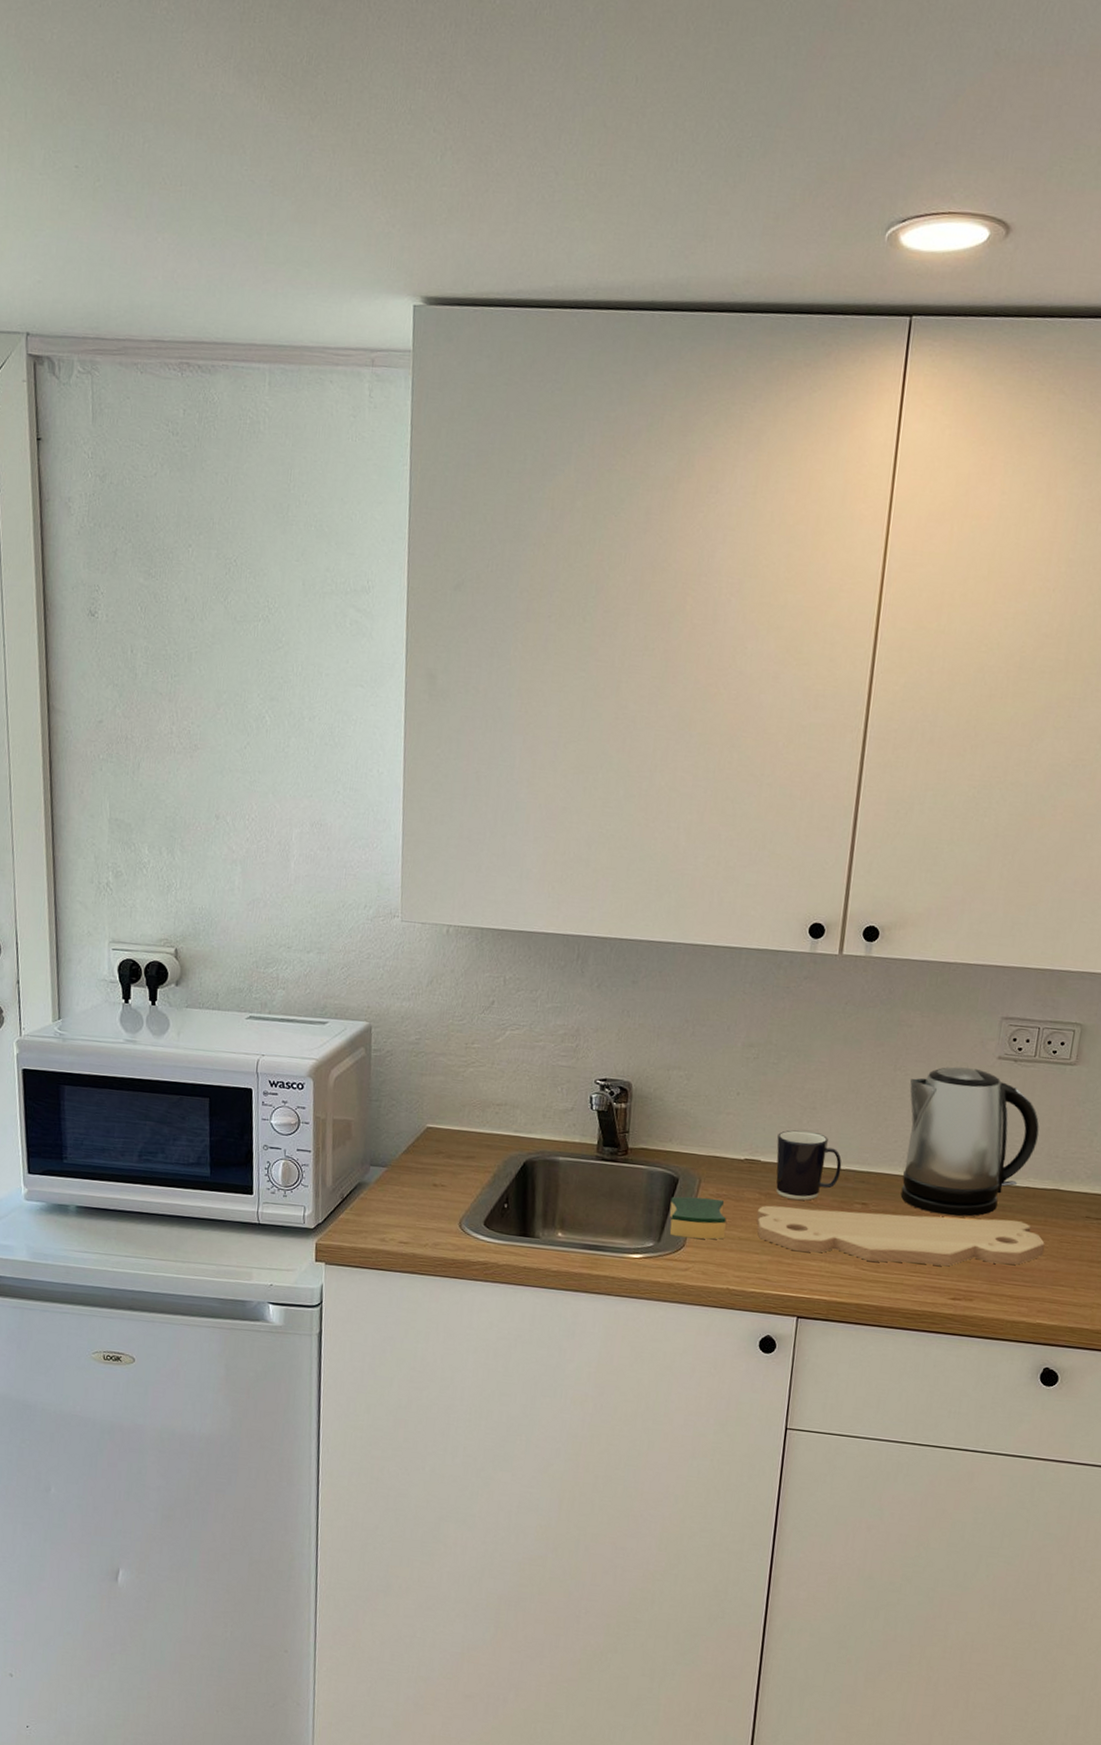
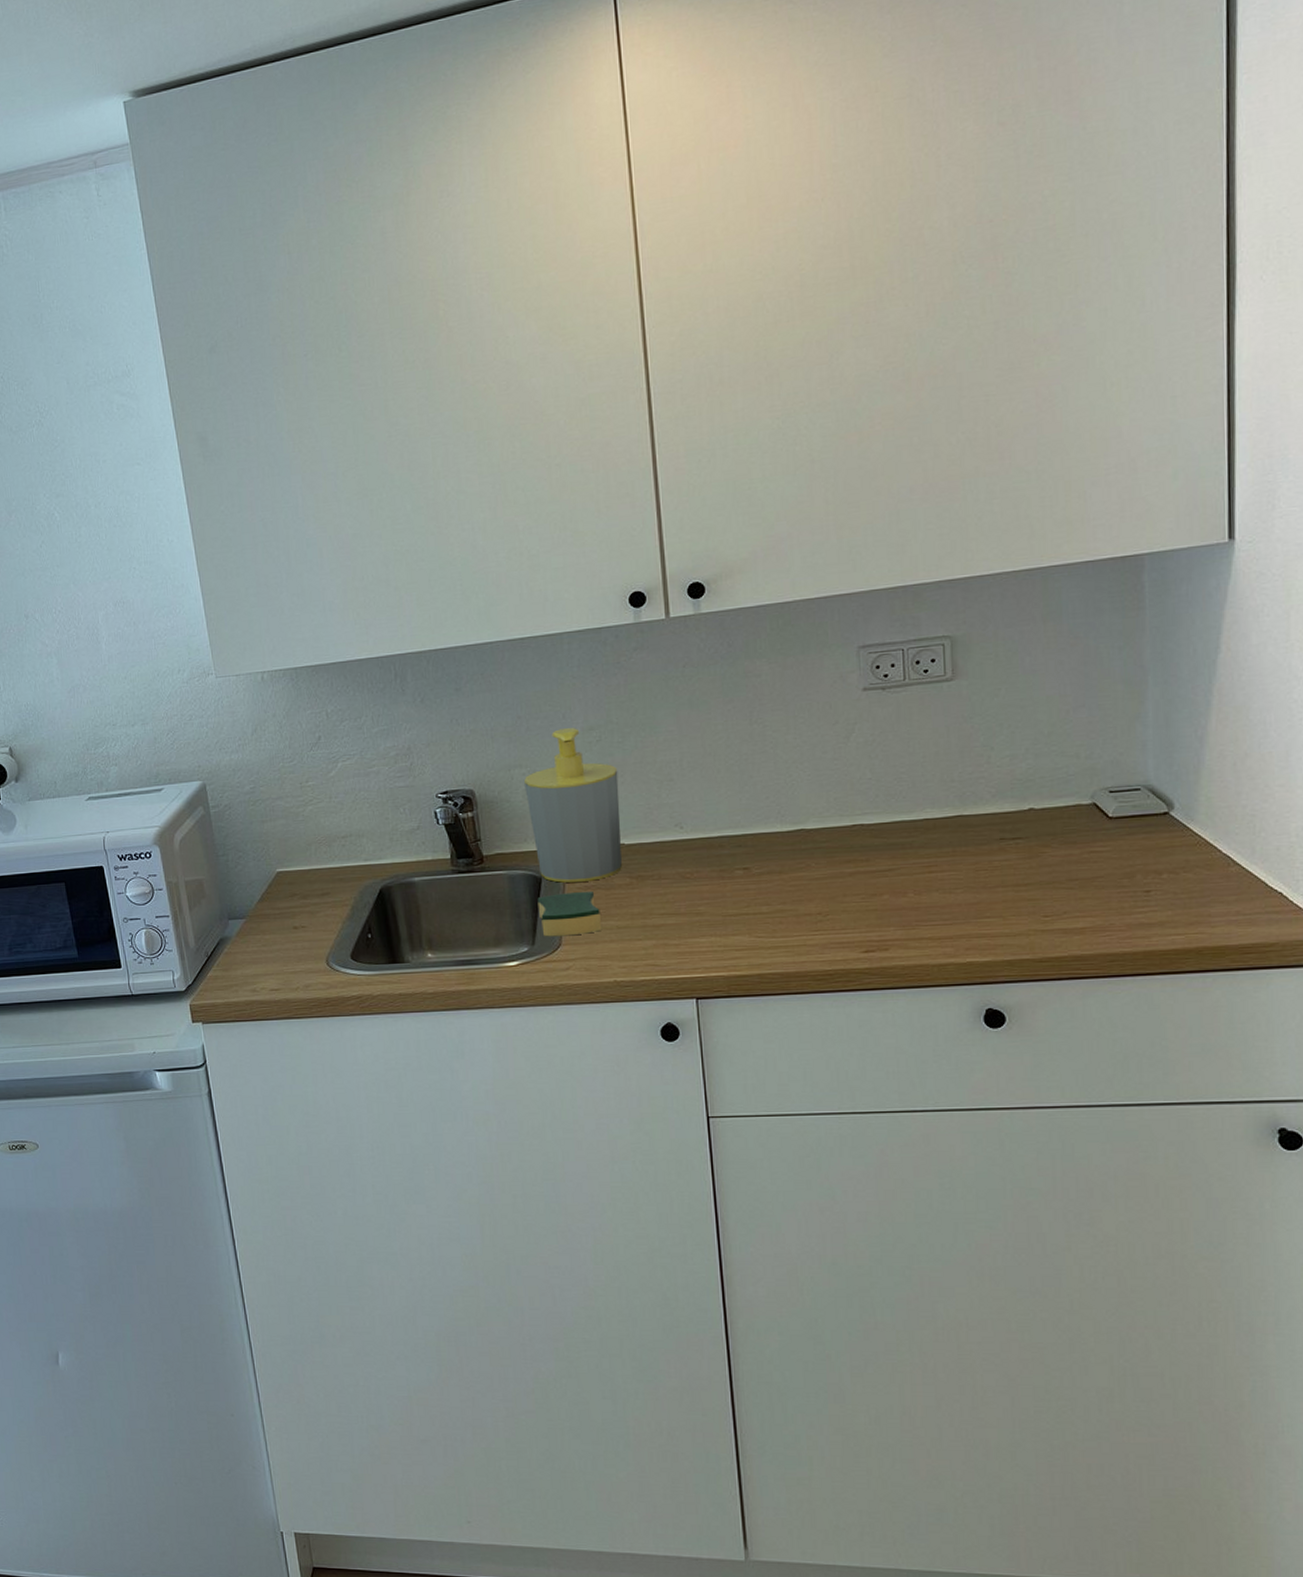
soap bottle: none [678,1039,768,1191] -> present [524,728,622,883]
cutting board: present [757,1205,1045,1267] -> none [631,857,959,931]
mug: present [776,1130,842,1201] -> none [638,804,714,878]
kettle: present [900,1066,1039,1217] -> none [769,705,927,865]

